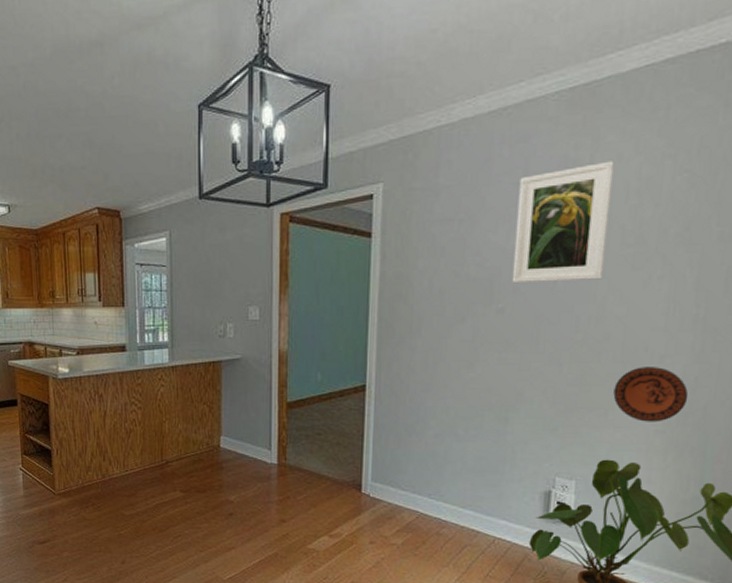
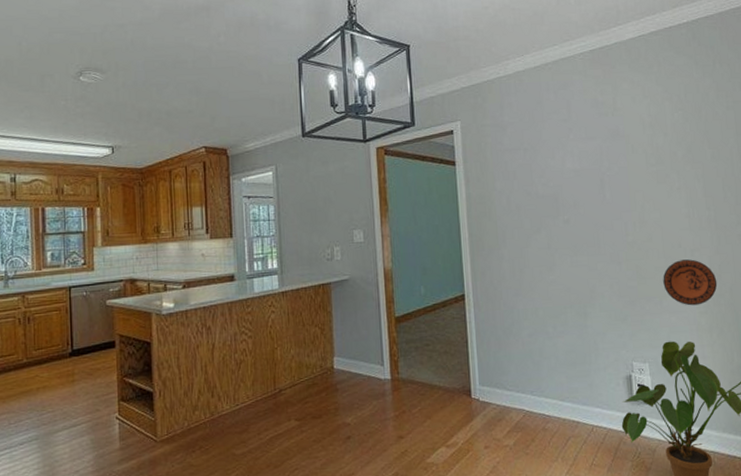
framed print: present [512,161,614,284] -> none [565,102,638,199]

